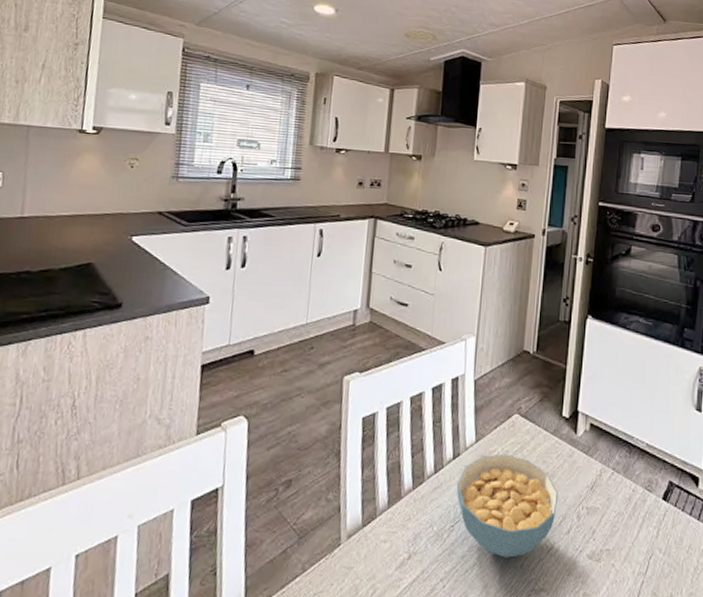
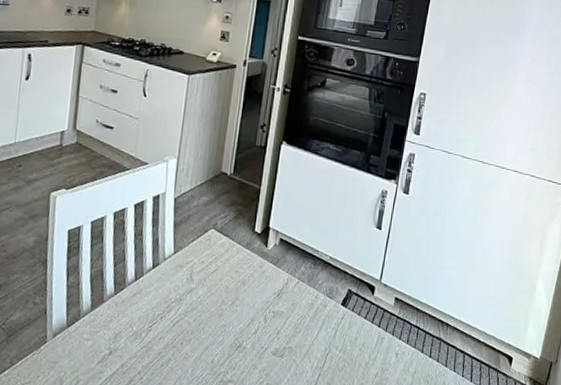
cereal bowl: present [456,453,559,558] -> none [155,264,249,354]

